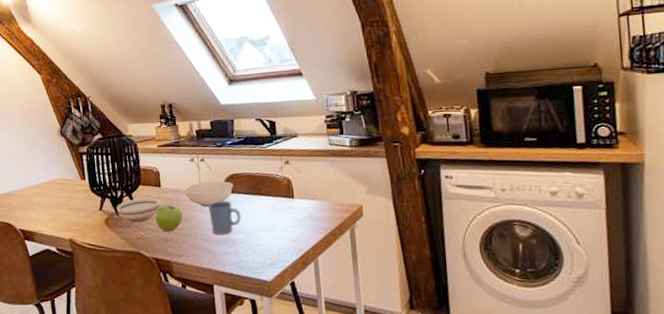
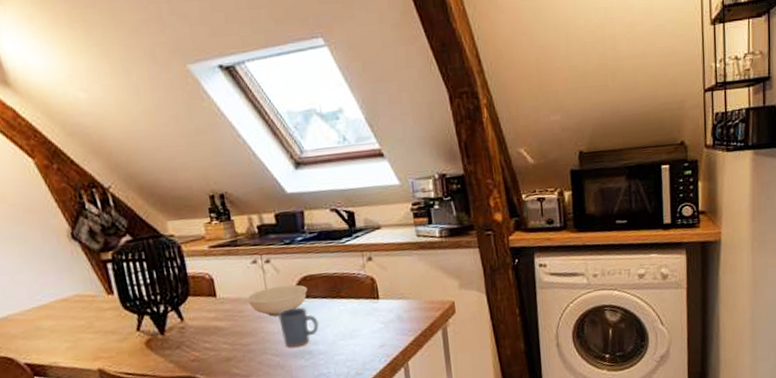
bowl: present [116,198,160,223] -> none [159,310,218,343]
fruit: present [155,205,182,232] -> none [212,317,247,350]

